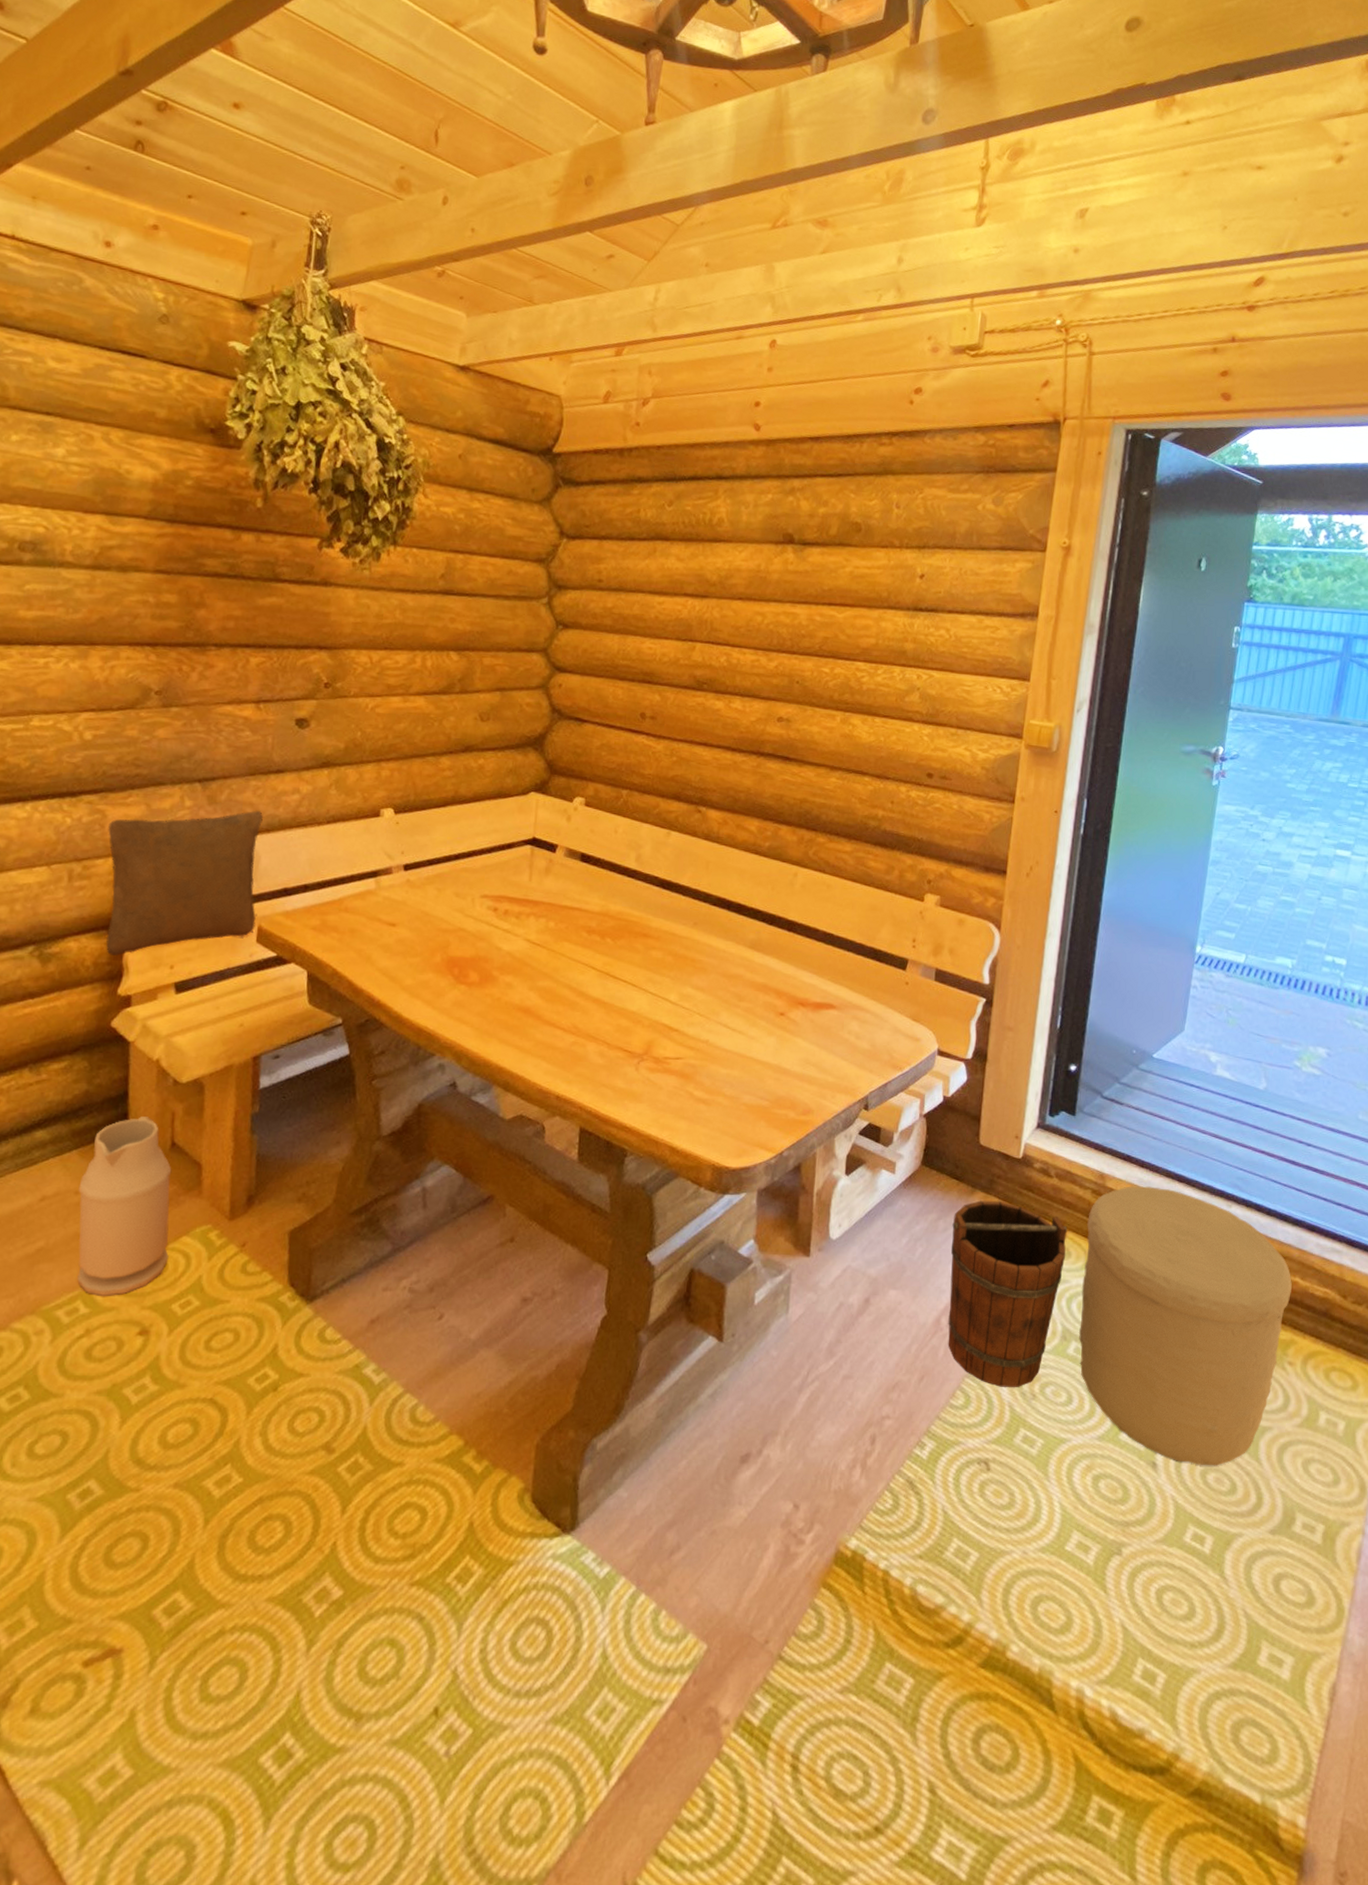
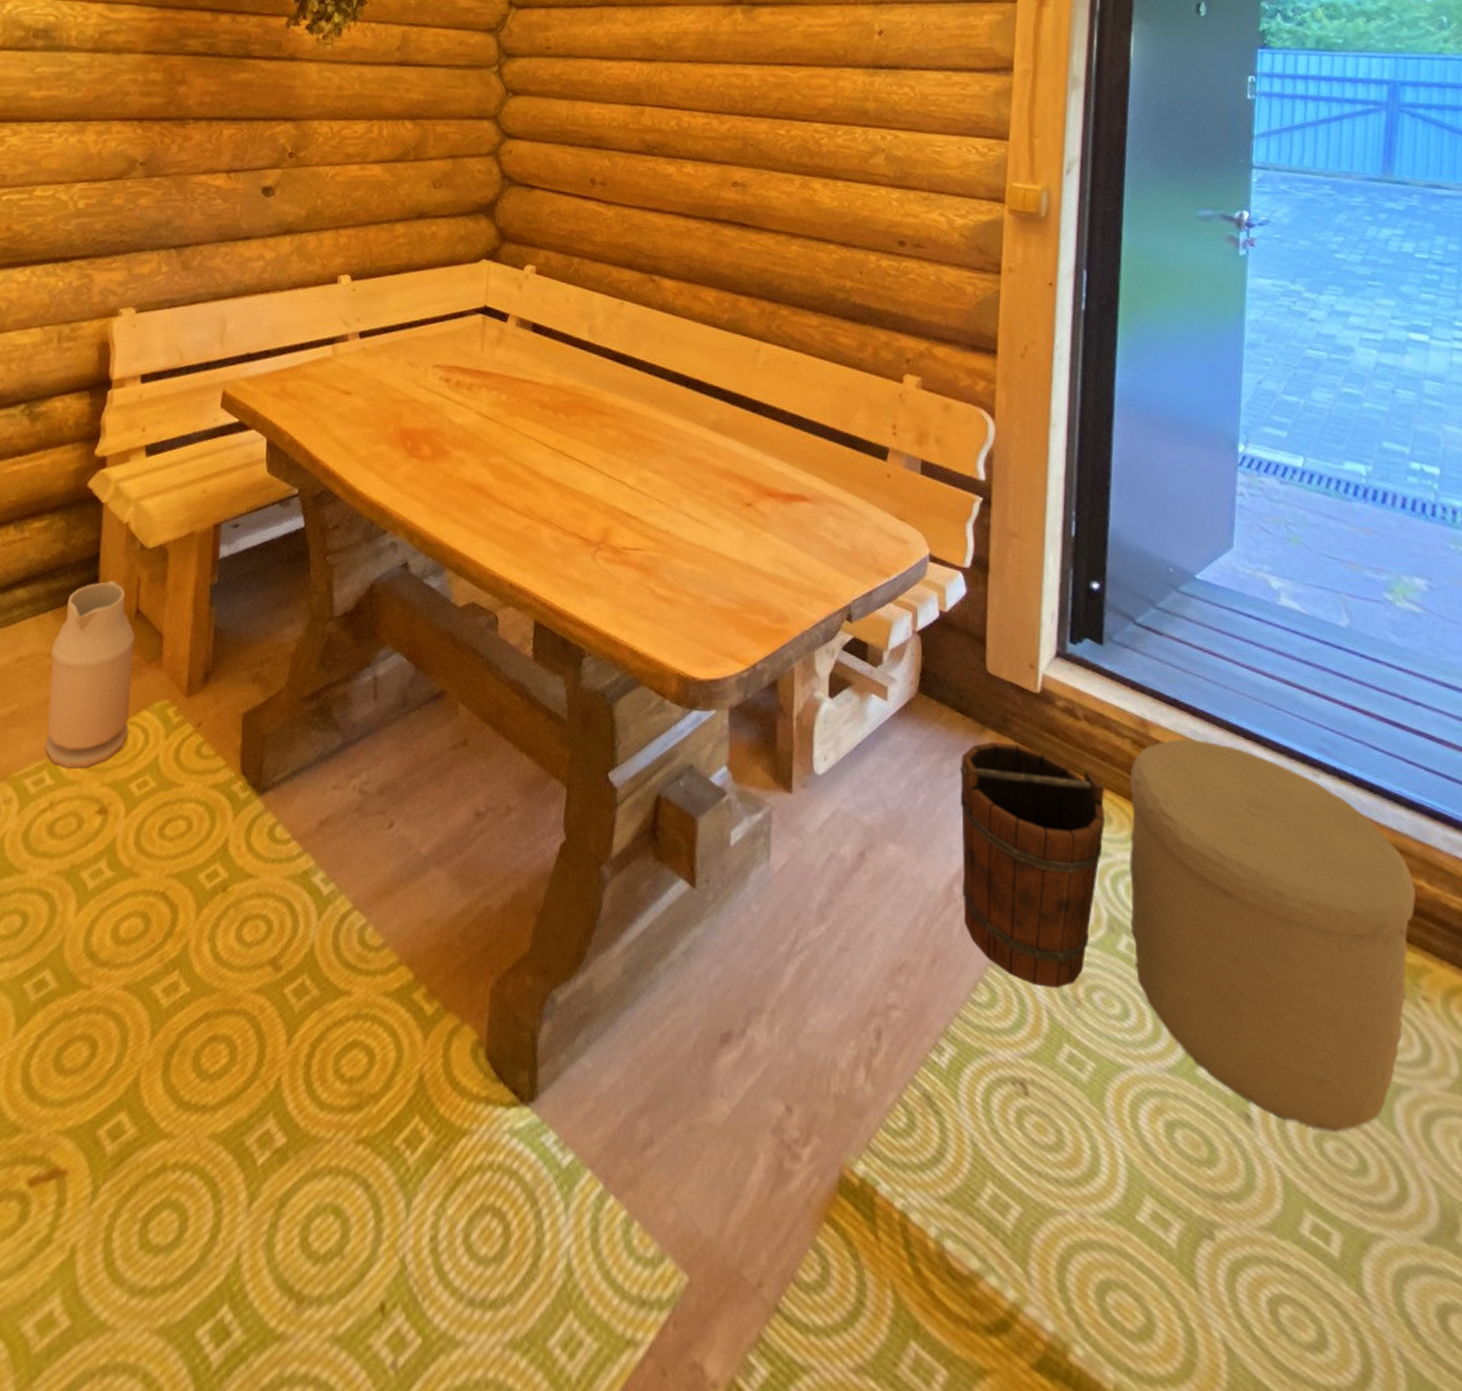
pillow: present [106,810,263,956] -> none [86,276,230,417]

